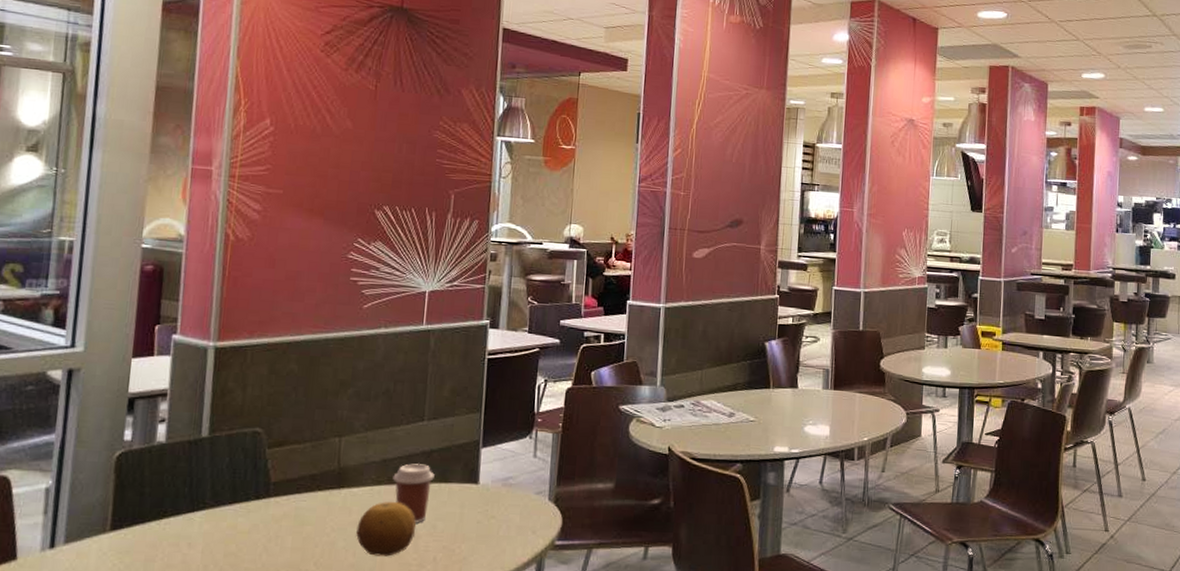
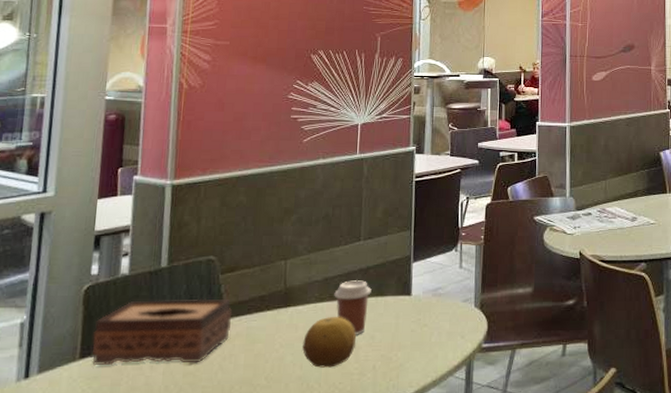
tissue box: none [123,472,280,542] -> present [91,298,233,365]

